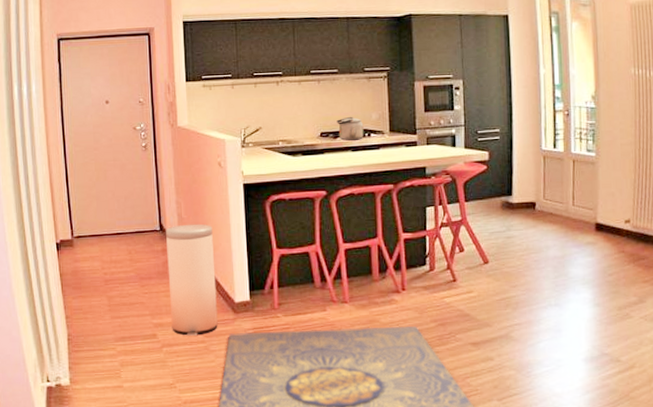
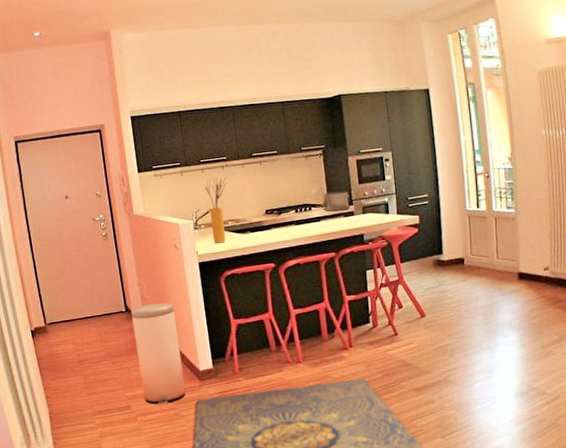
vase: none [256,93,280,165] -> present [204,178,226,244]
kettle: present [337,116,364,141] -> none [280,193,306,216]
toaster: none [383,118,413,140] -> present [322,191,350,212]

